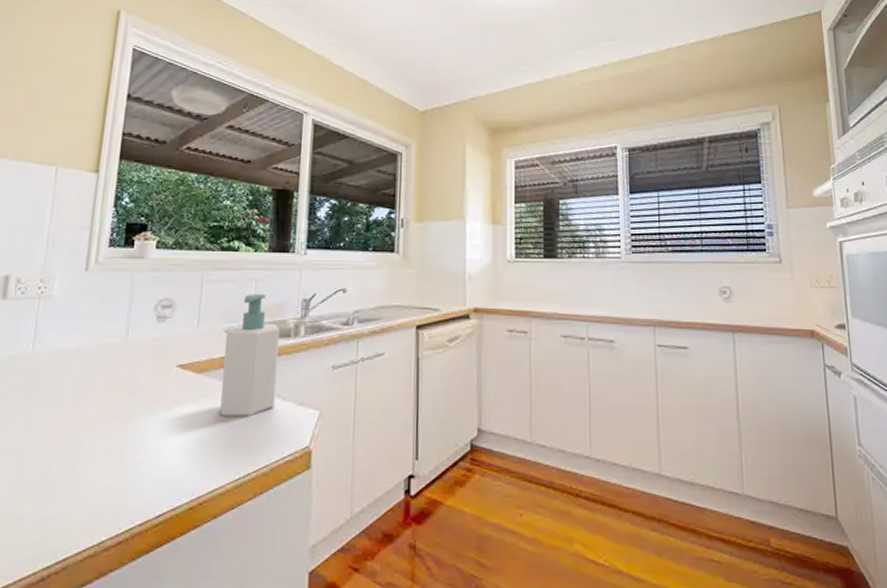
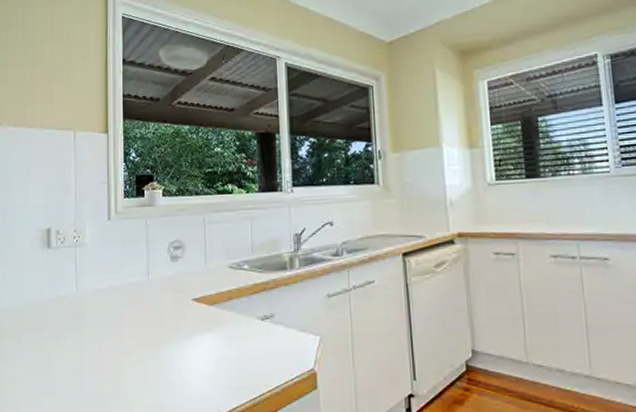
soap bottle: present [220,294,280,416] -> none [230,231,279,343]

